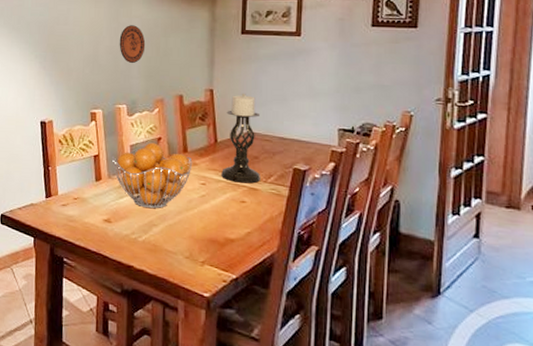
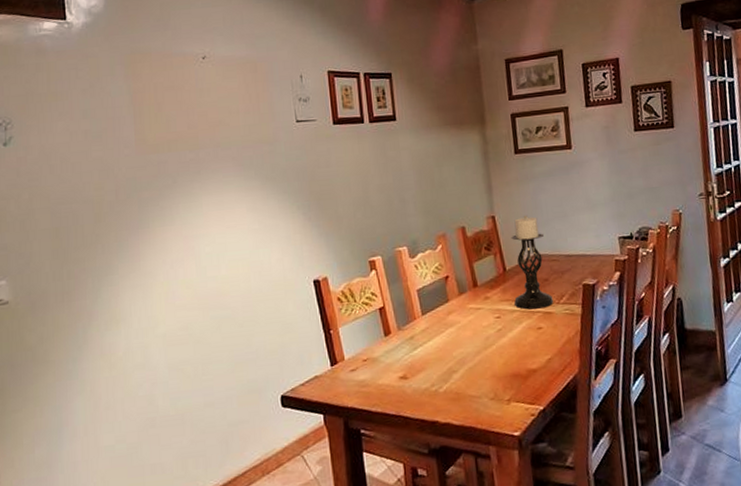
fruit basket: present [111,142,193,209] -> none [398,282,485,355]
decorative plate: present [119,25,146,64] -> none [389,158,419,201]

